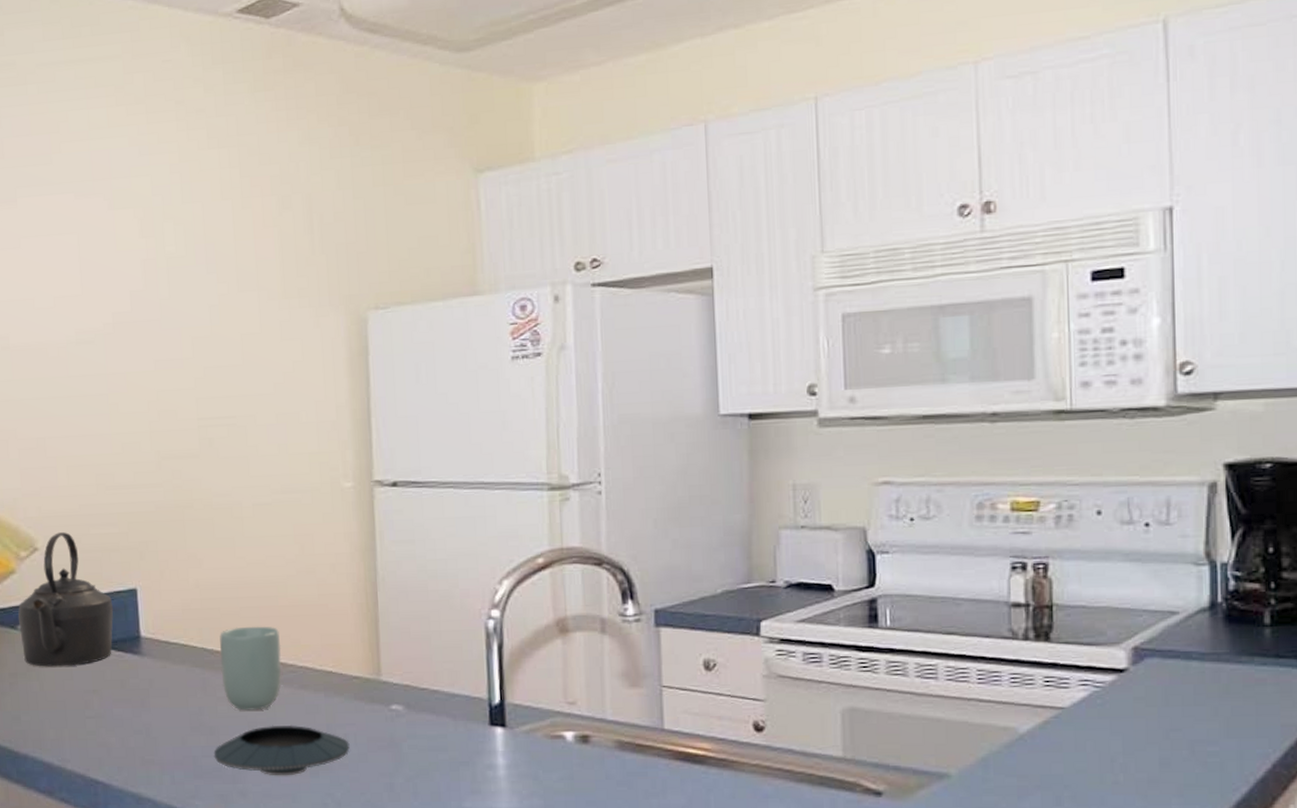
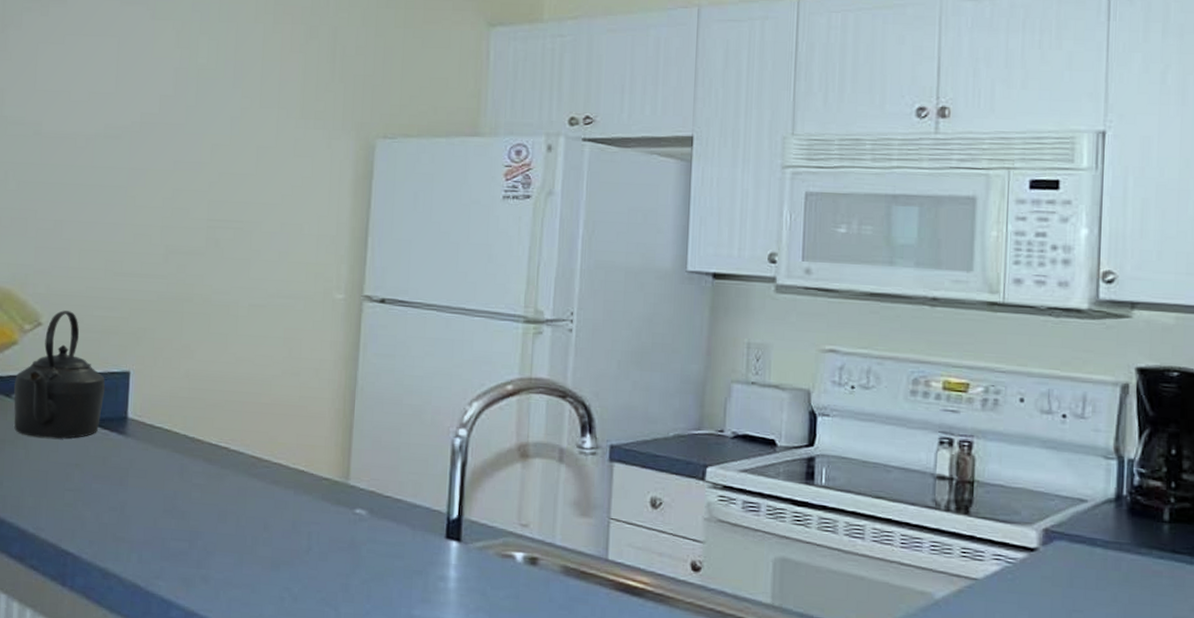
saucer: present [213,724,350,776] -> none [182,516,312,567]
cup: present [219,626,282,711] -> none [198,418,259,500]

